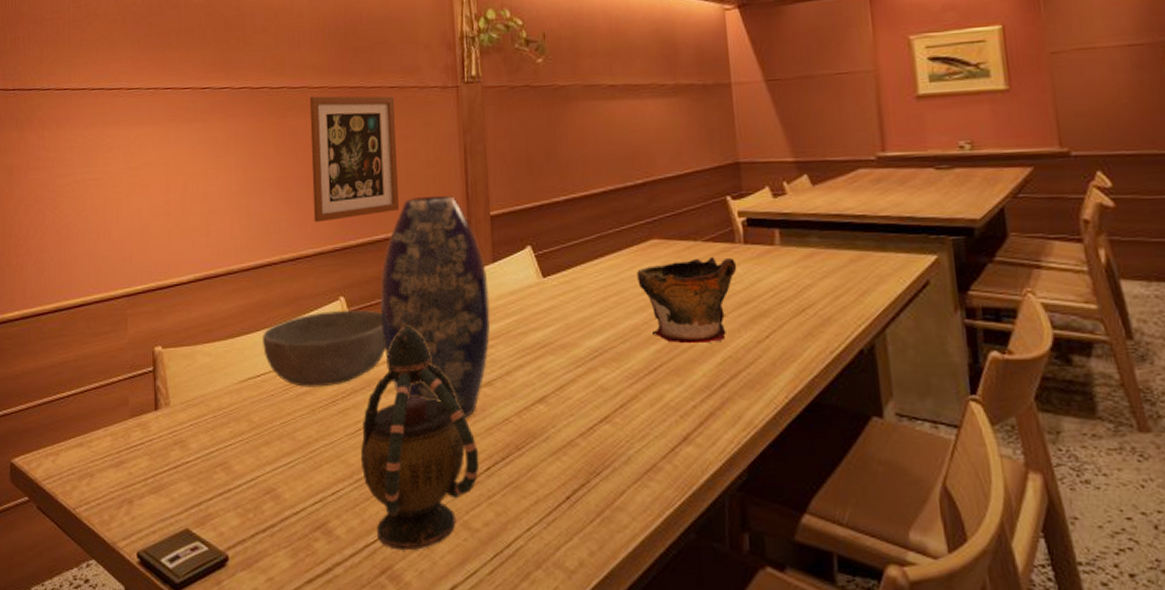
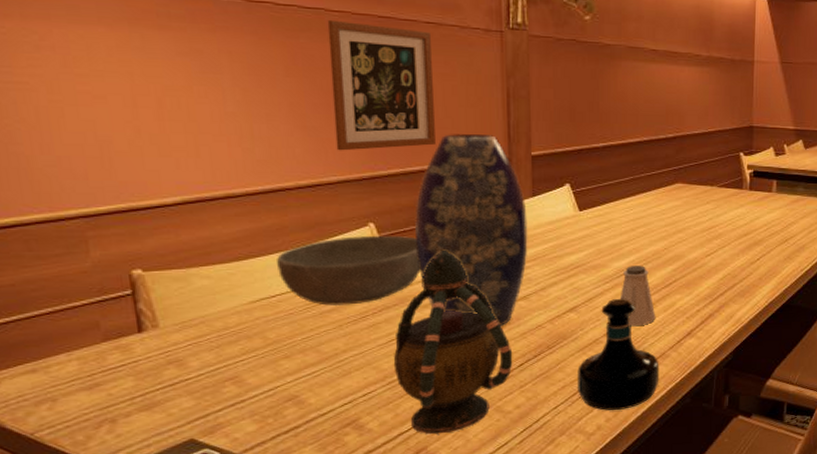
tequila bottle: none [551,387,652,541] -> present [577,298,660,411]
saltshaker: none [595,345,641,426] -> present [619,266,656,327]
bowl: present [637,256,737,344] -> none [662,198,742,265]

